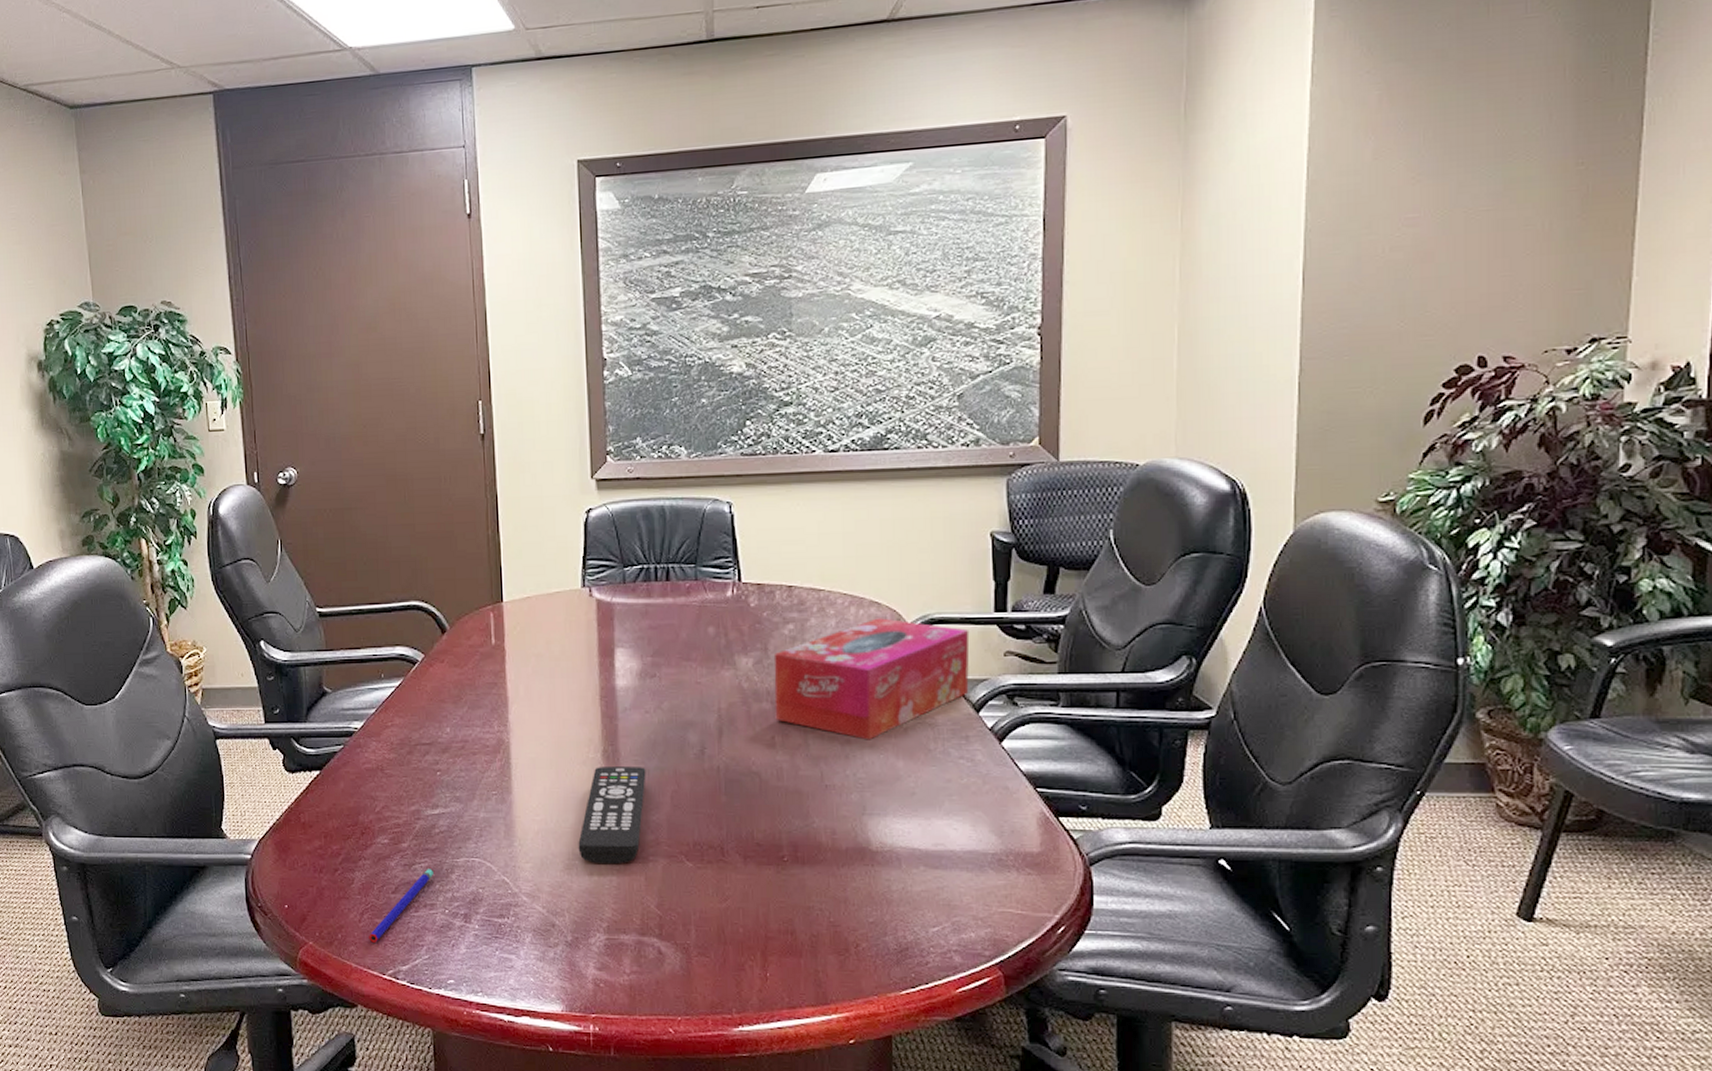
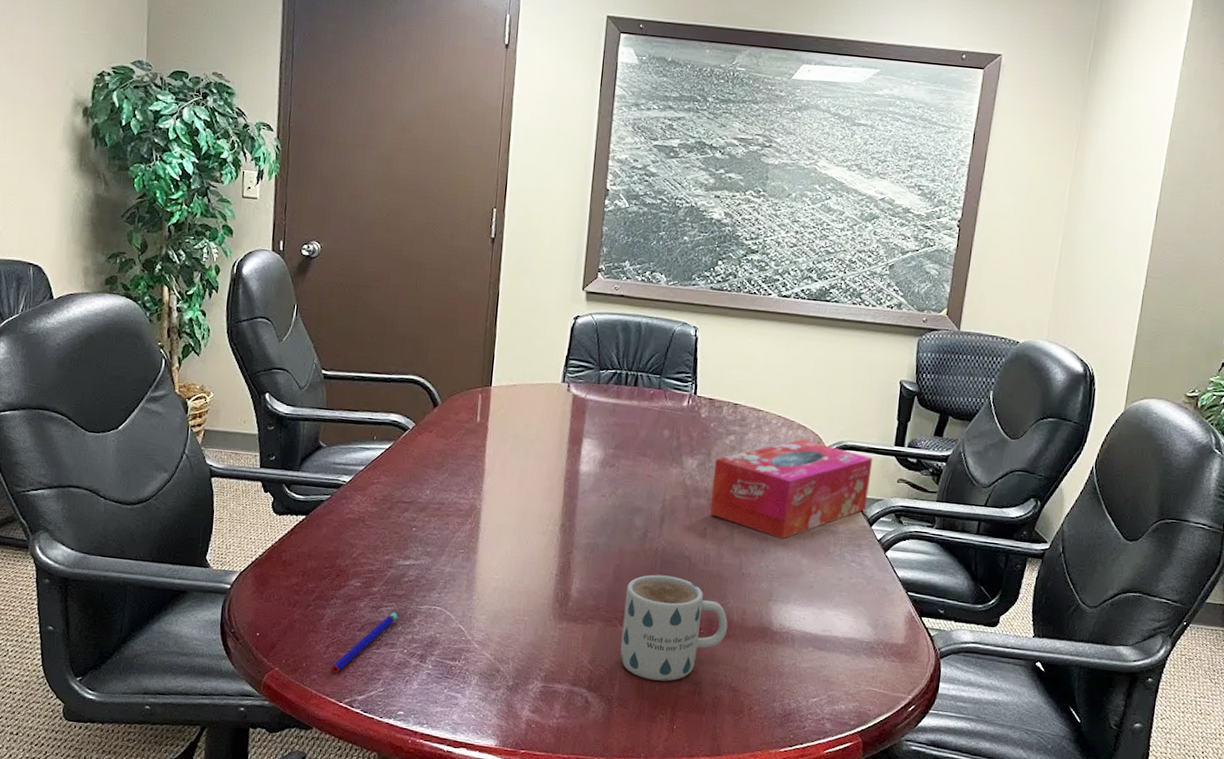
remote control: present [578,767,646,865] -> none [528,538,596,624]
mug: none [688,797,817,922] -> present [620,574,728,682]

